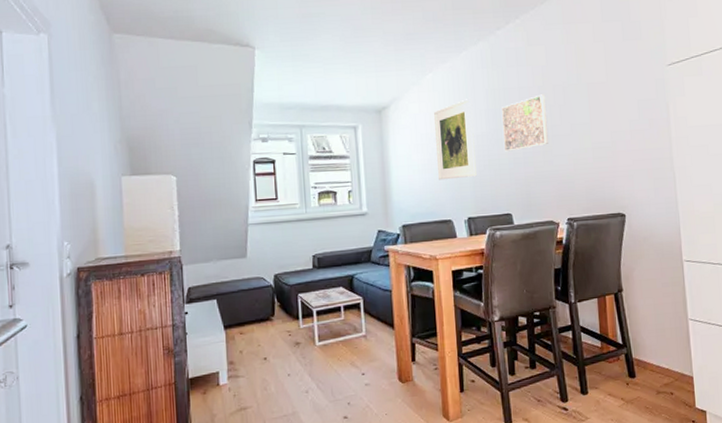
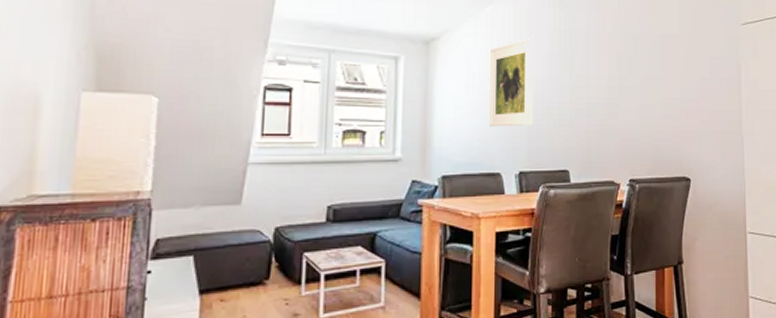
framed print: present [502,94,548,152] -> none [567,41,614,101]

